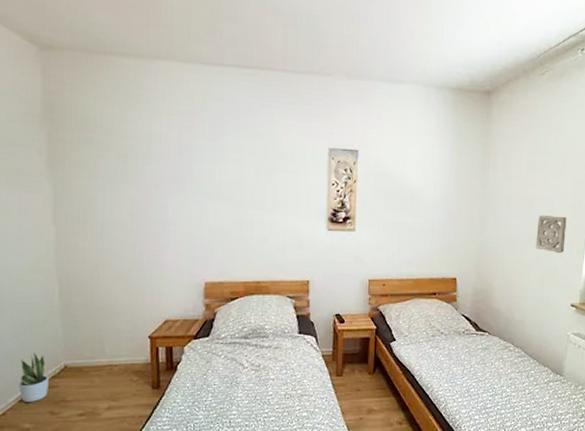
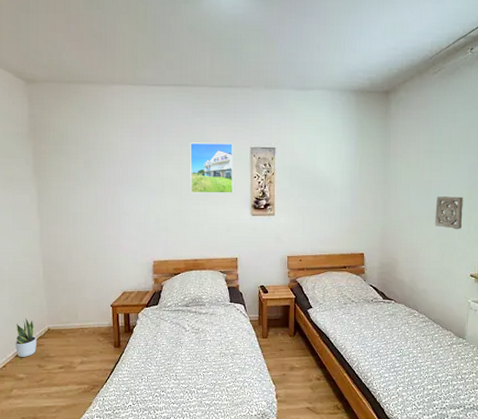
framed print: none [253,138,307,203] -> present [190,142,234,194]

